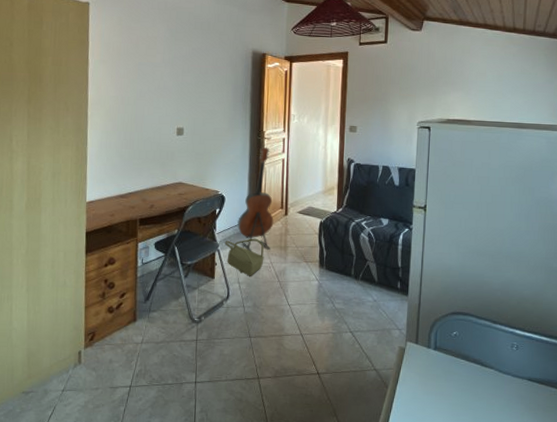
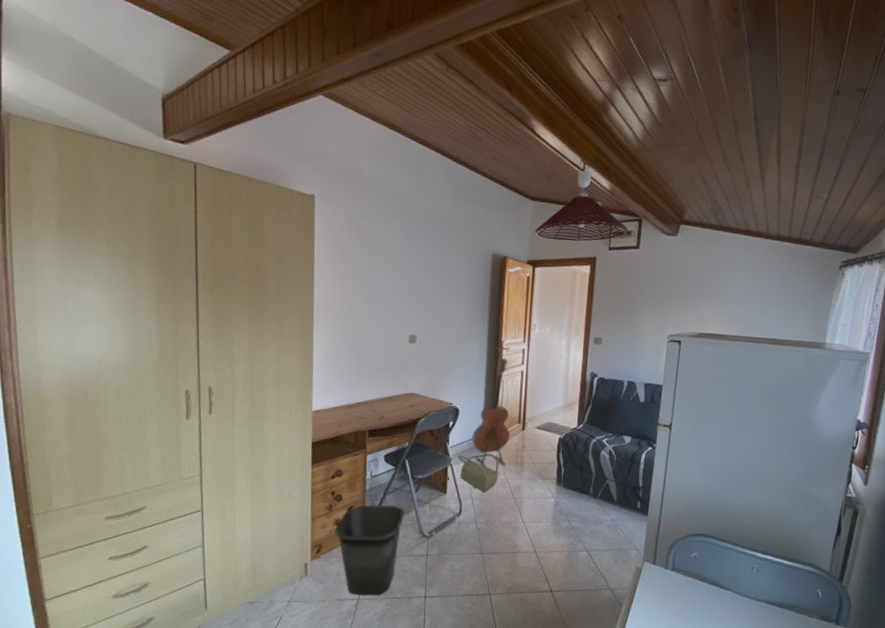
waste bin: none [108,291,175,382] -> present [335,505,405,596]

